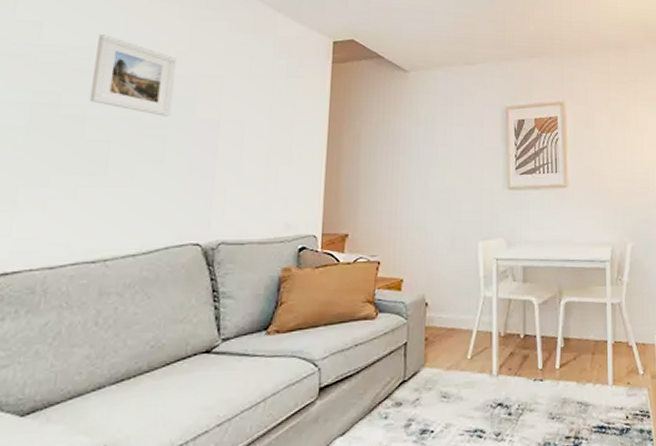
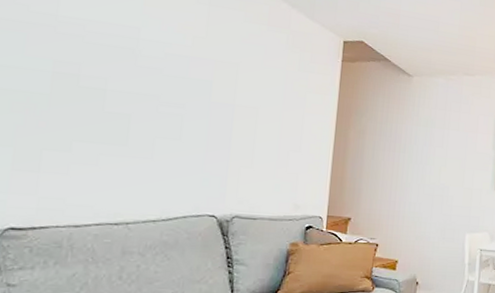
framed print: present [89,34,176,117] -> none [108,11,193,97]

